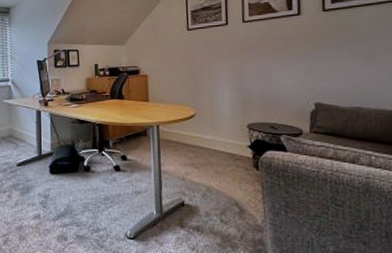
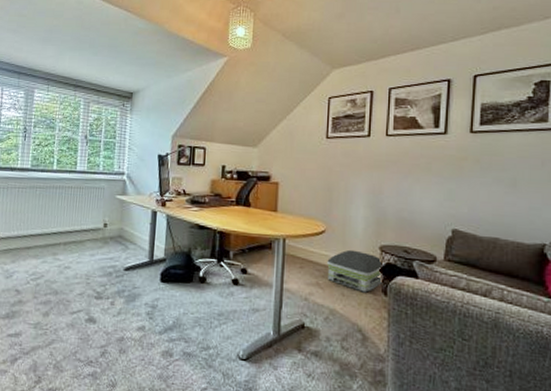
air purifier: none [199,130,254,169] -> present [327,249,383,293]

